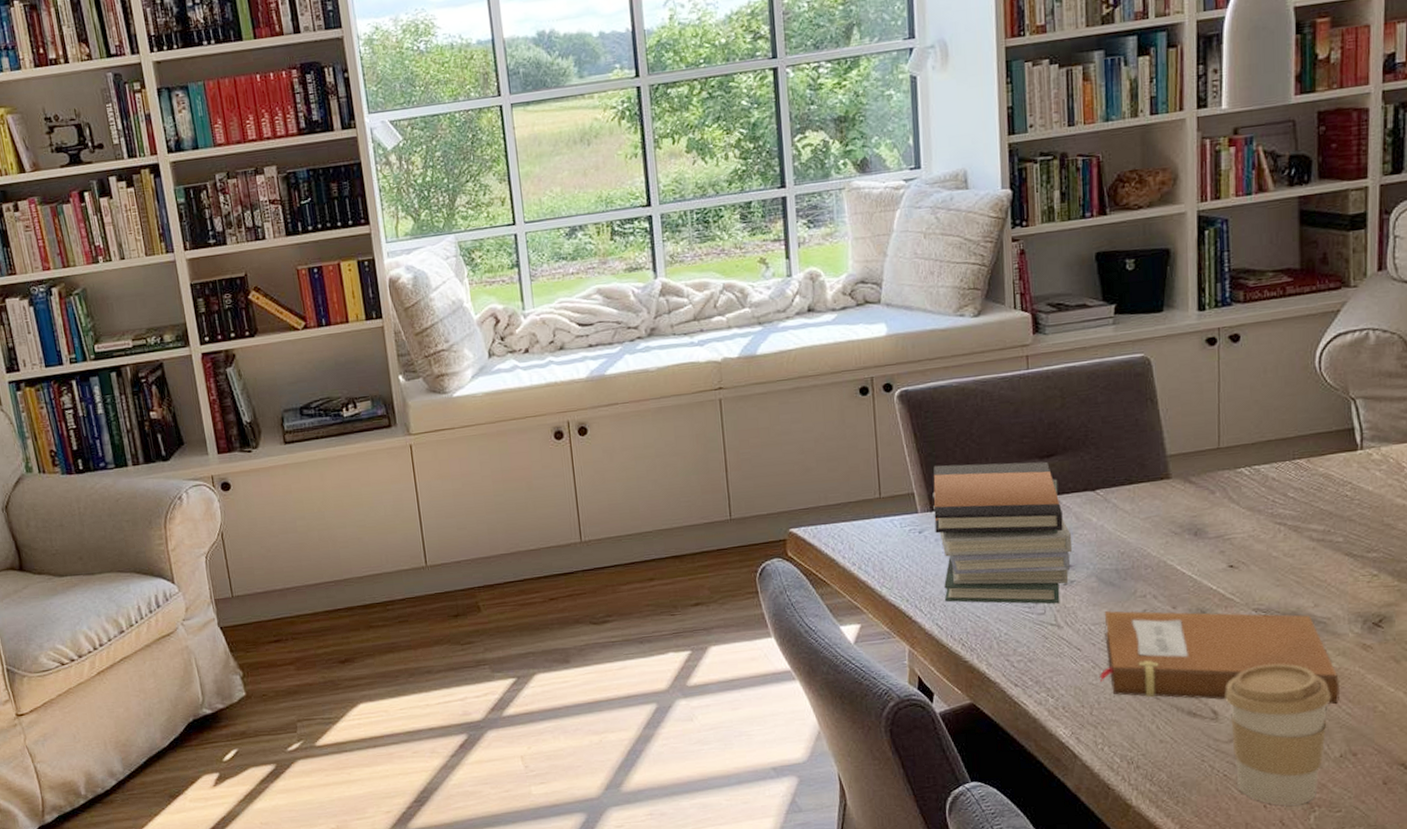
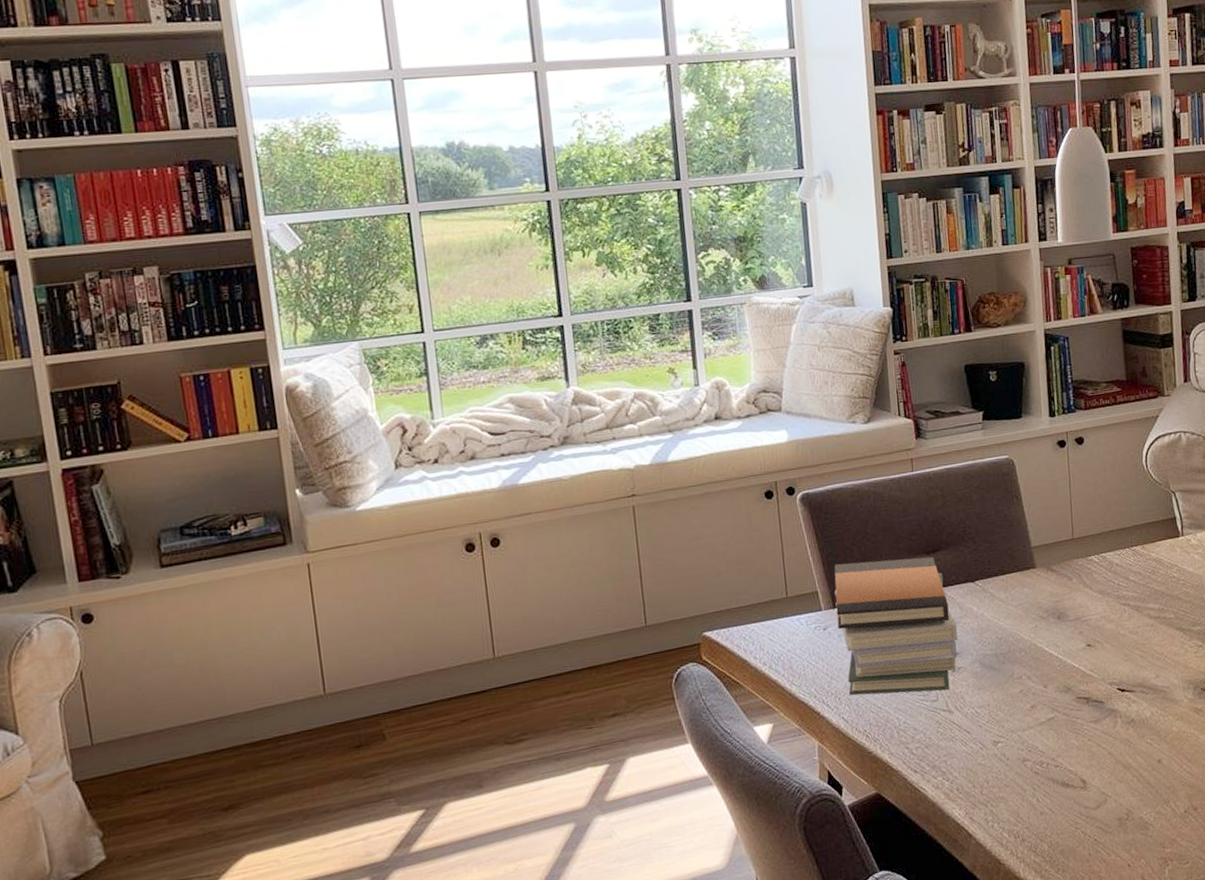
notebook: present [1099,611,1341,704] -> none [986,685,1181,773]
coffee cup: present [1225,663,1331,806] -> none [1090,731,1174,863]

